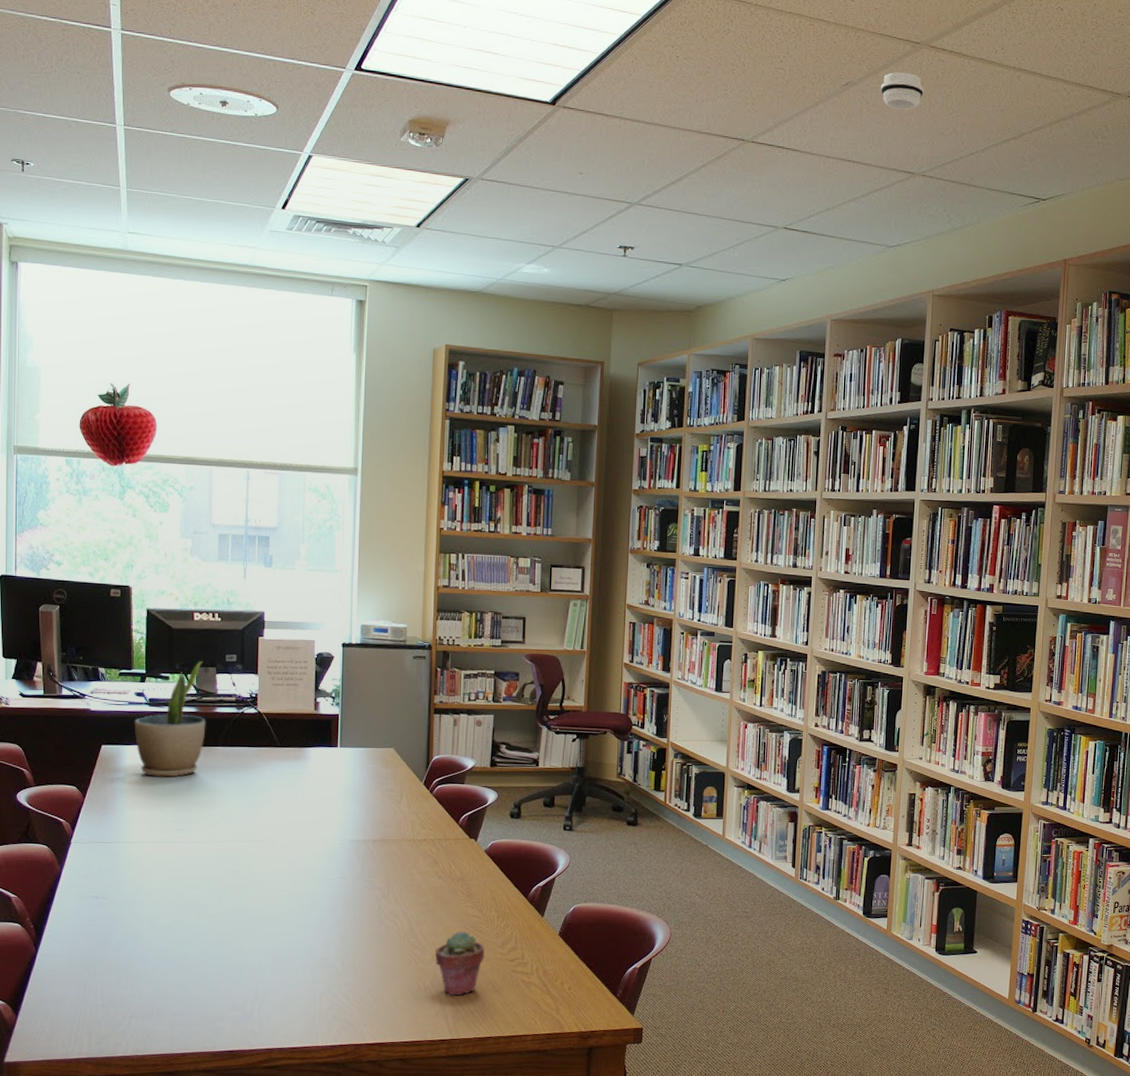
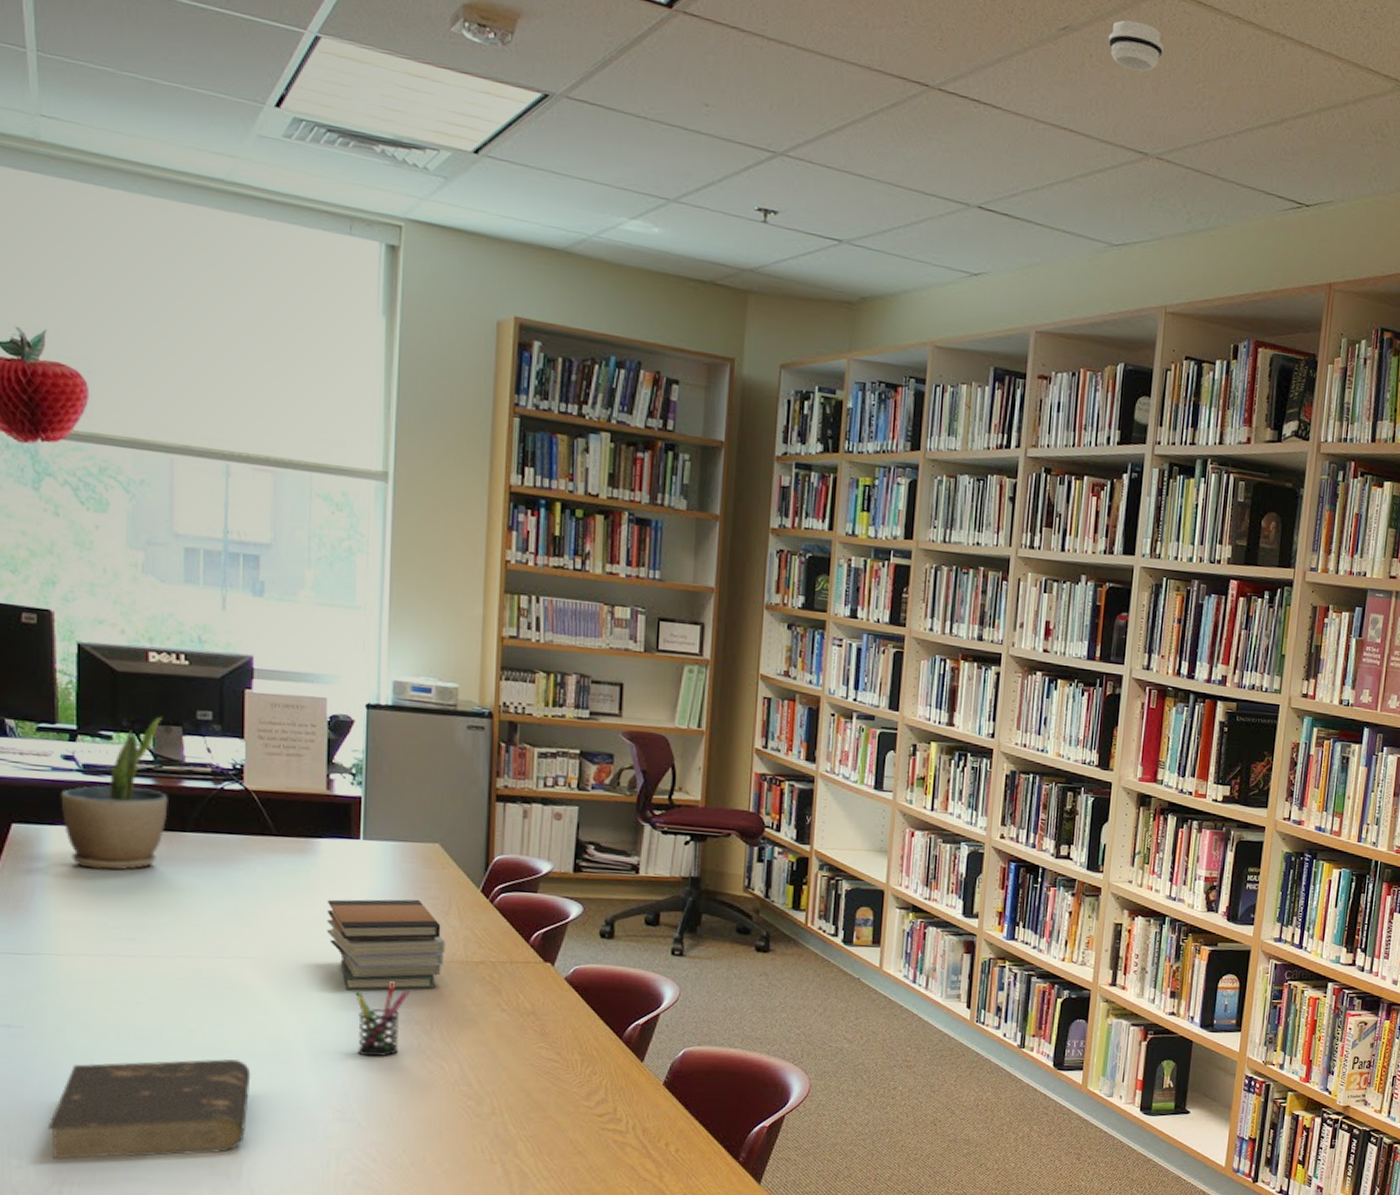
book: none [122,920,261,999] -> present [47,1059,251,1159]
book stack: none [314,792,398,865] -> present [326,899,445,991]
pen holder: none [334,857,373,916] -> present [355,982,410,1057]
potted succulent: present [435,931,485,996] -> none [495,1077,564,1159]

